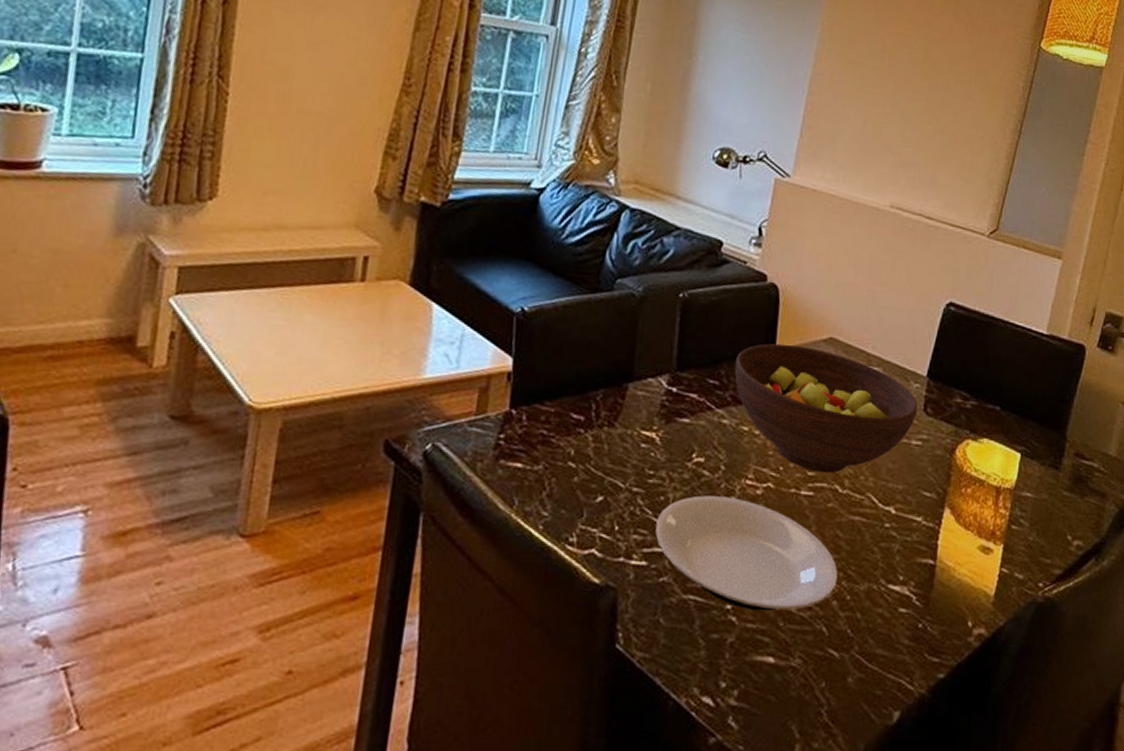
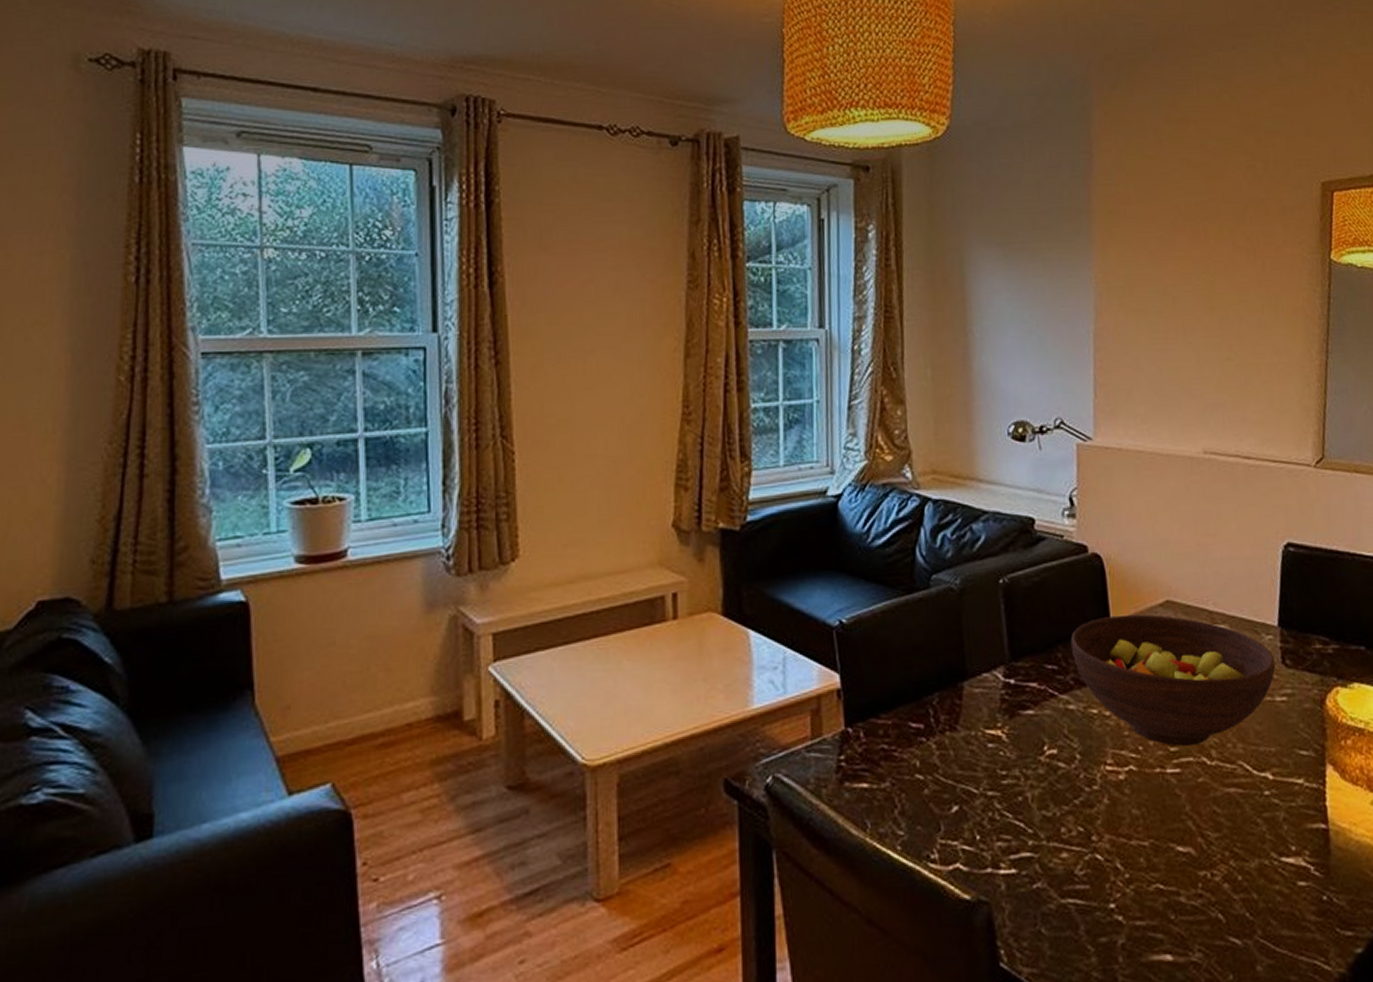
plate: present [655,495,838,611] -> none [1018,787,1225,907]

